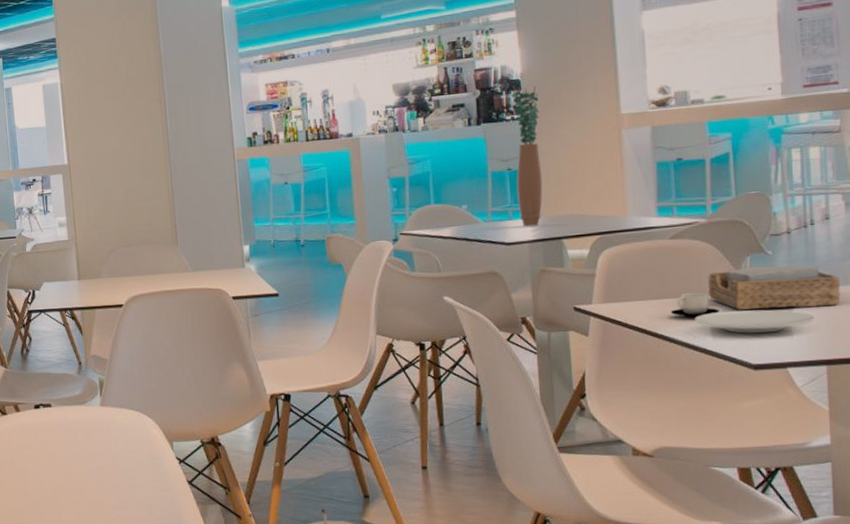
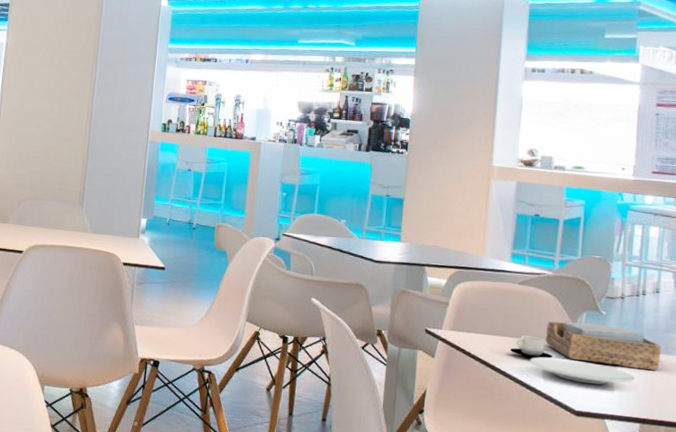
vase: present [511,86,543,227] -> none [390,123,424,250]

